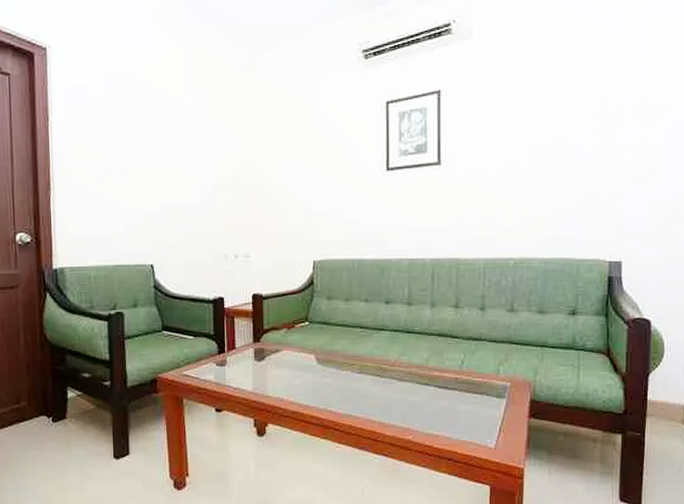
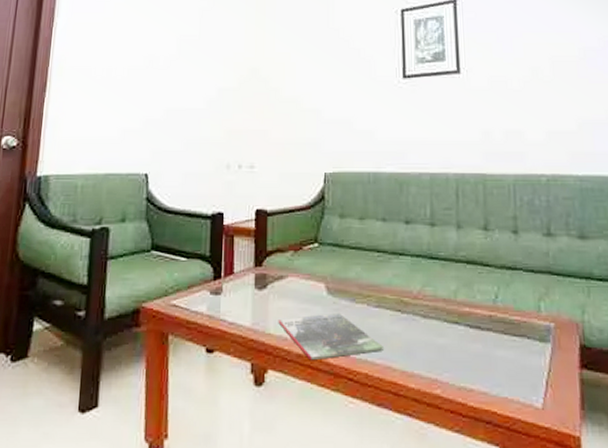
magazine: none [275,378,365,416] -> present [278,313,383,361]

